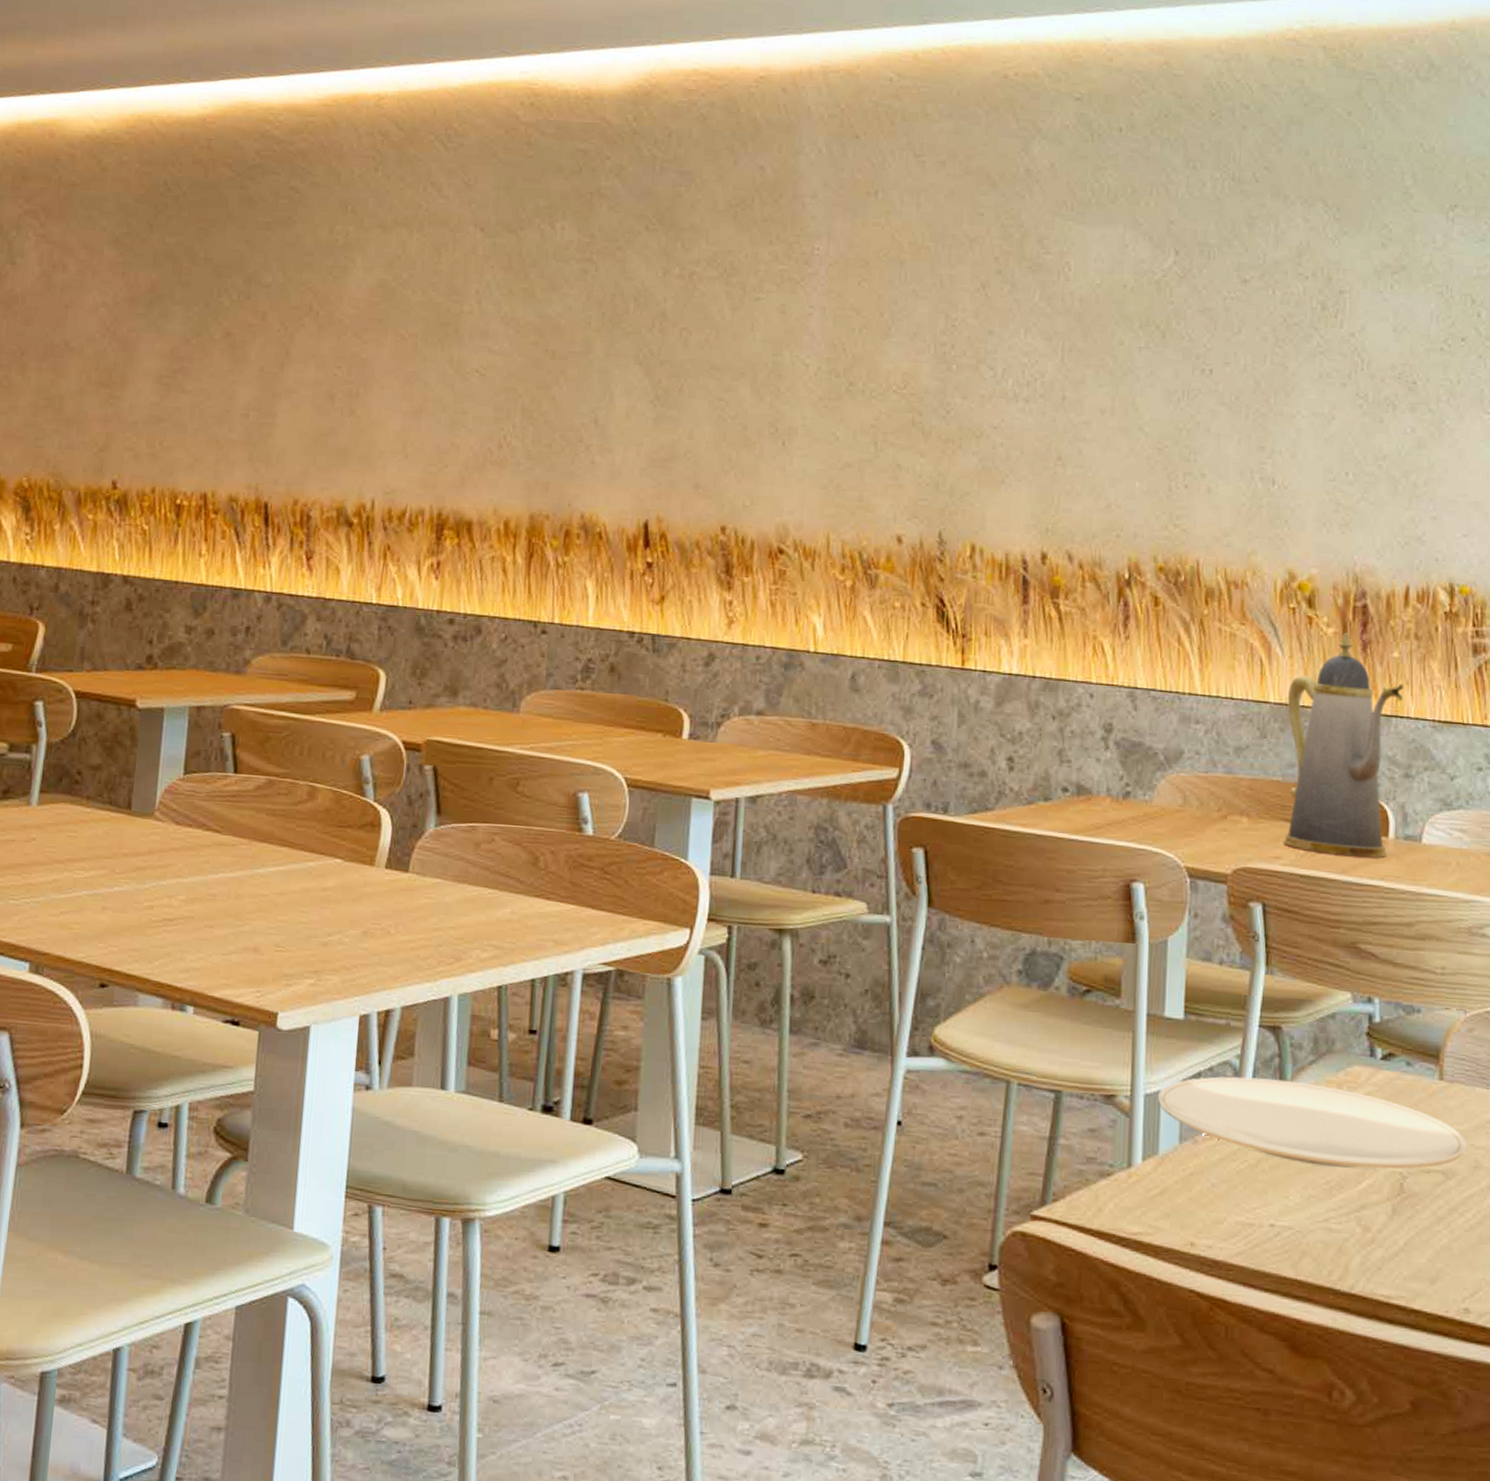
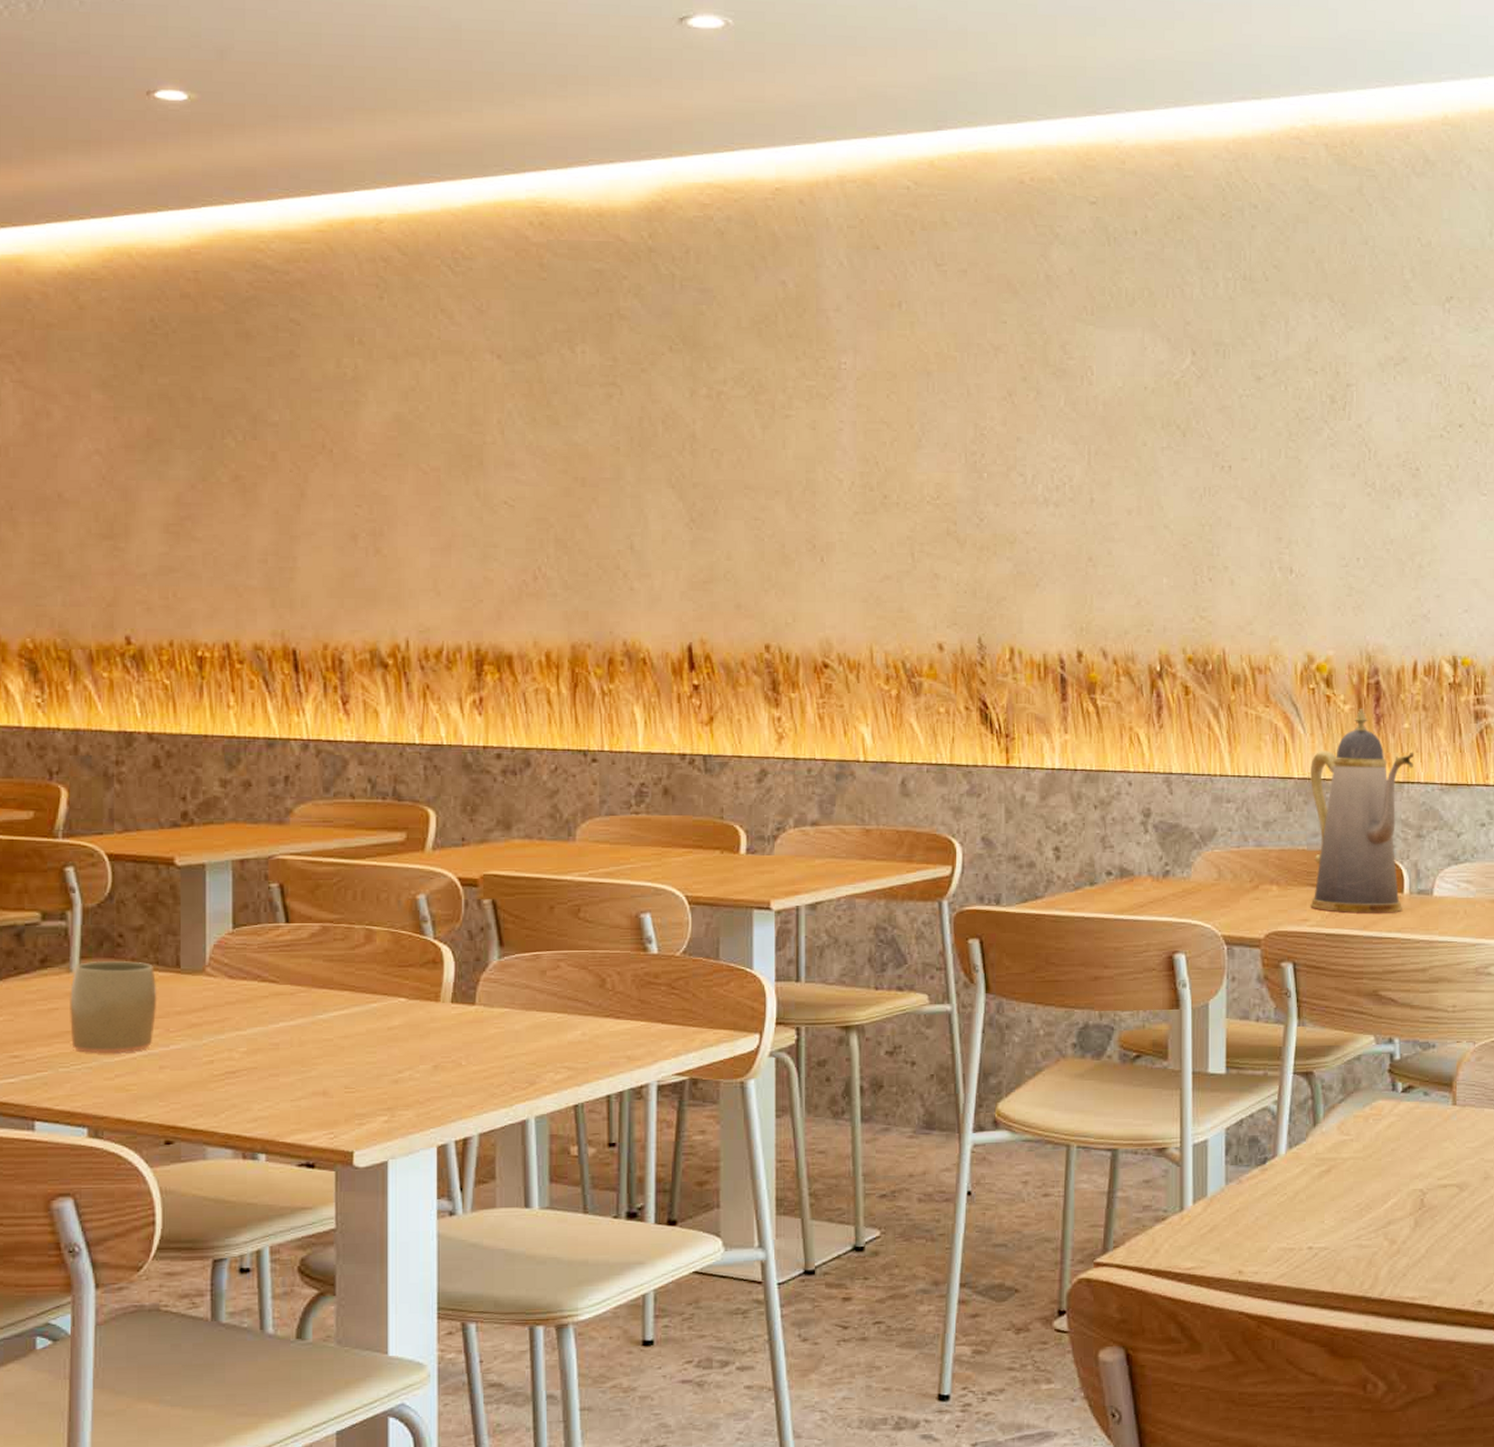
mug: none [23,796,108,891] -> present [68,960,157,1054]
plate: present [1157,1076,1466,1169] -> none [1204,1119,1477,1191]

